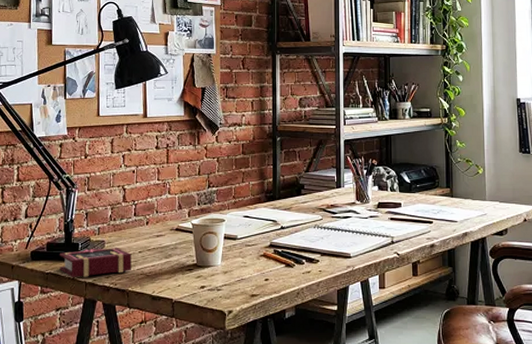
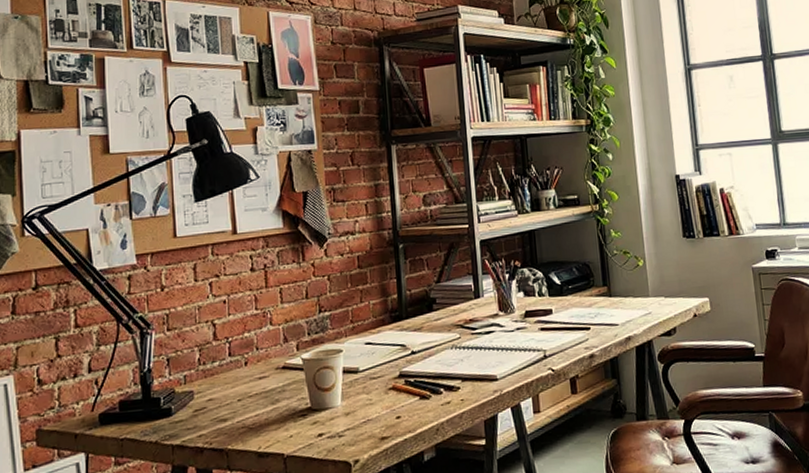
book: present [59,247,132,278] -> none [135,397,230,442]

